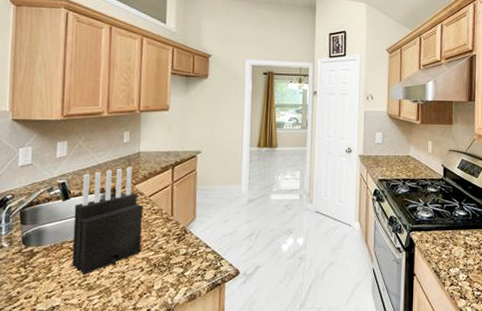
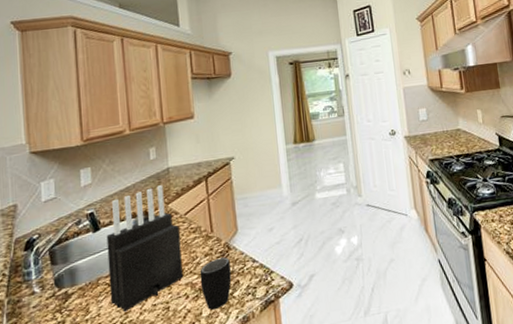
mug: none [155,240,185,285] -> present [199,257,232,310]

